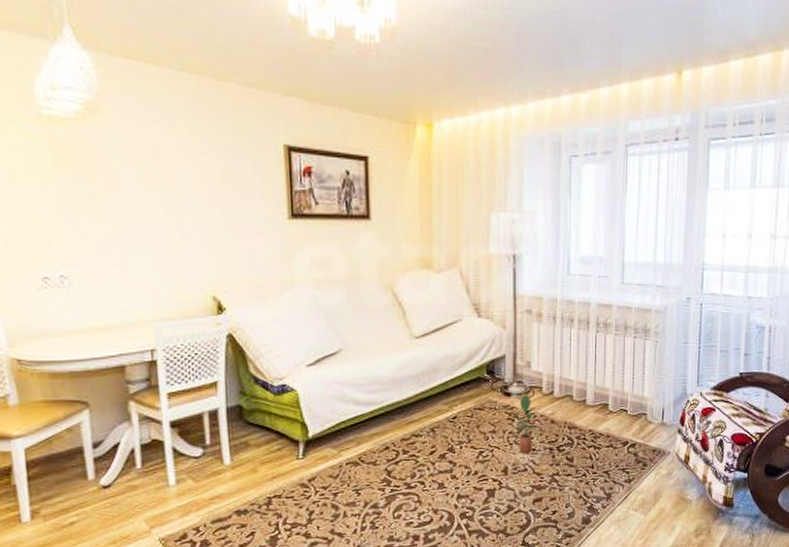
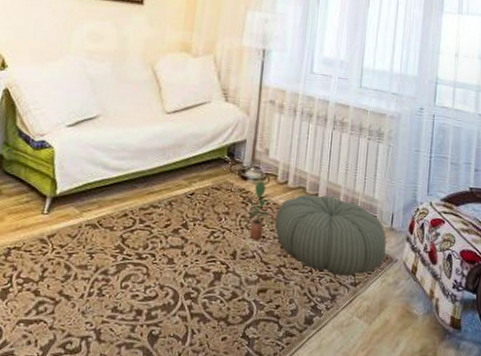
pouf: none [544,400,658,475] -> present [275,194,386,276]

